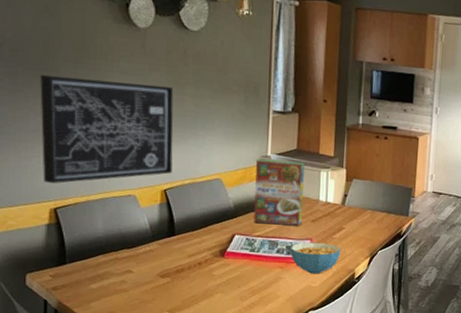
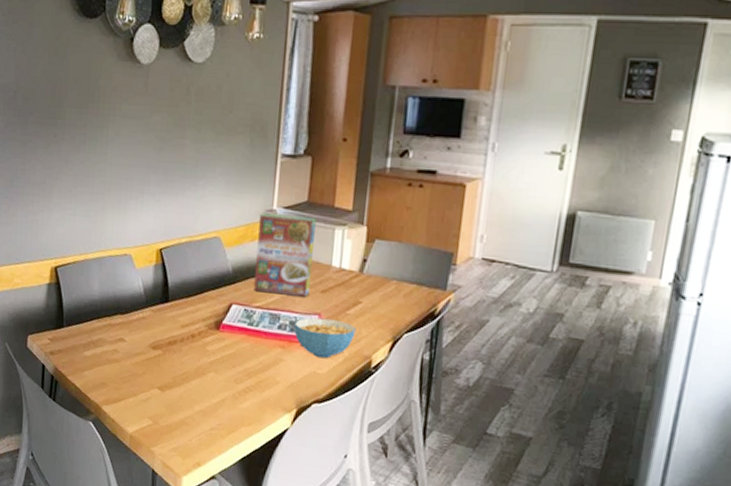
wall art: present [40,74,174,184] -> none [46,122,175,240]

